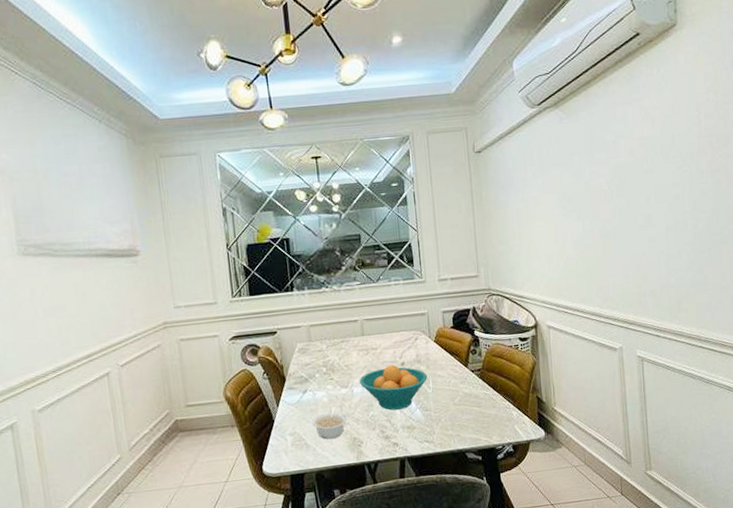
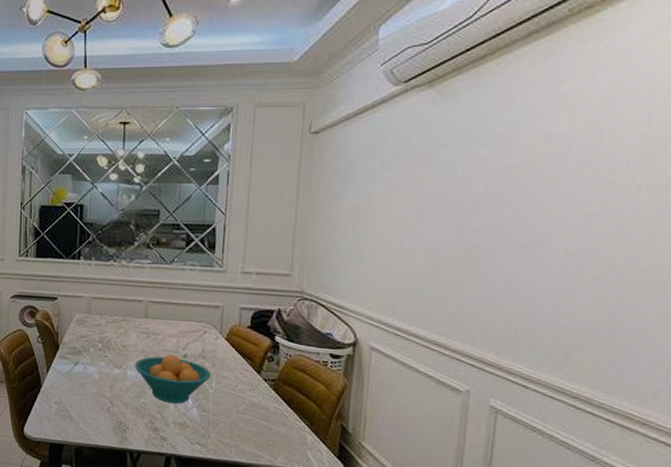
legume: present [312,407,347,440] -> none [79,385,115,418]

